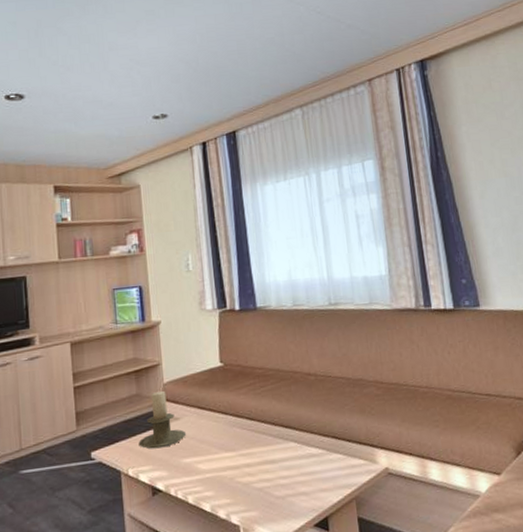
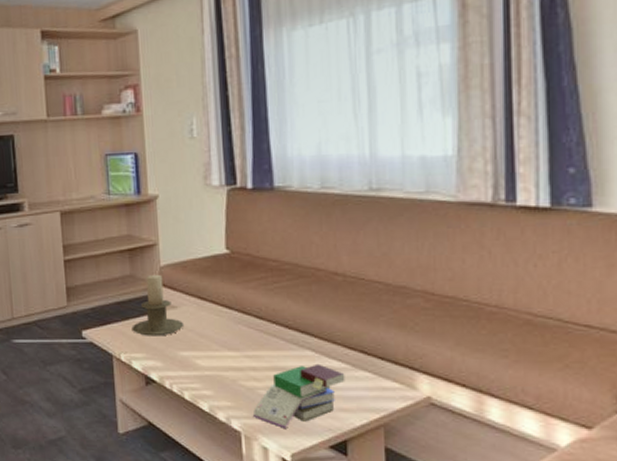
book: none [249,452,323,516] -> present [252,363,345,428]

